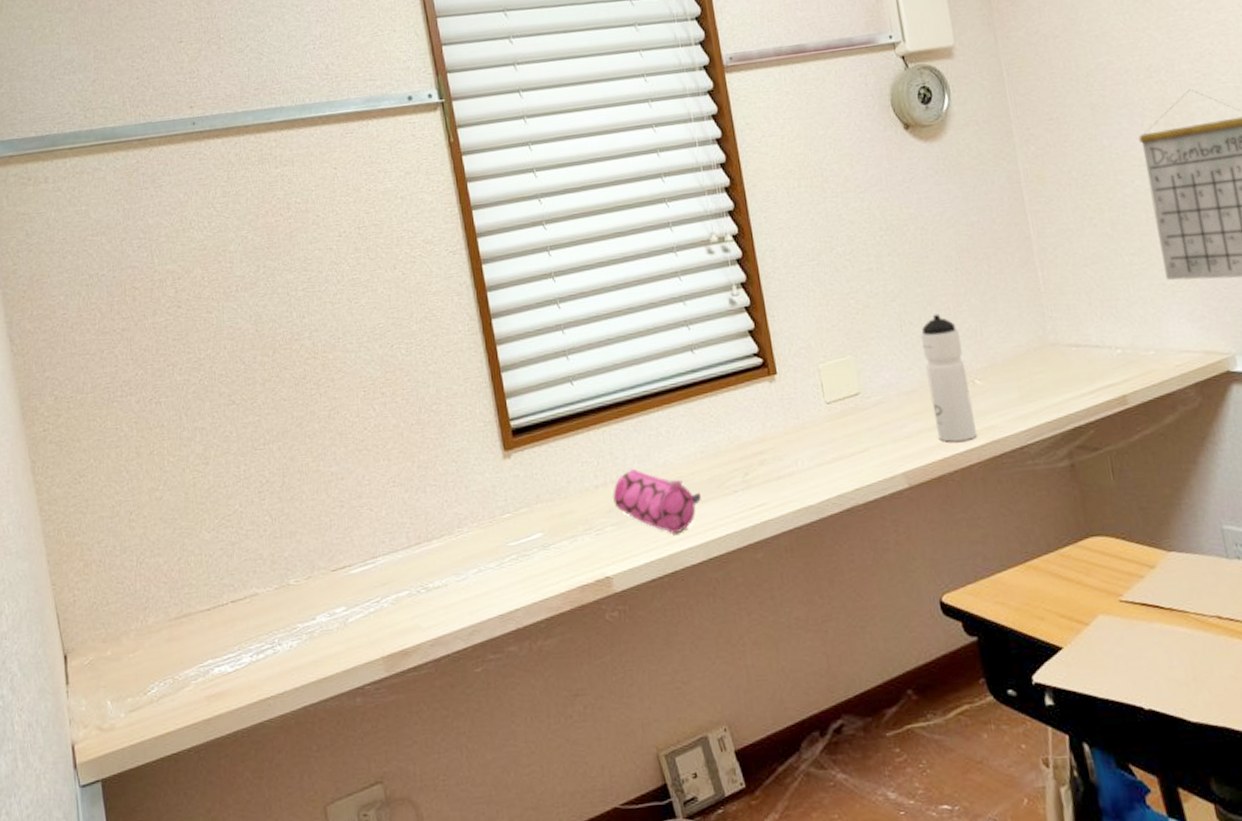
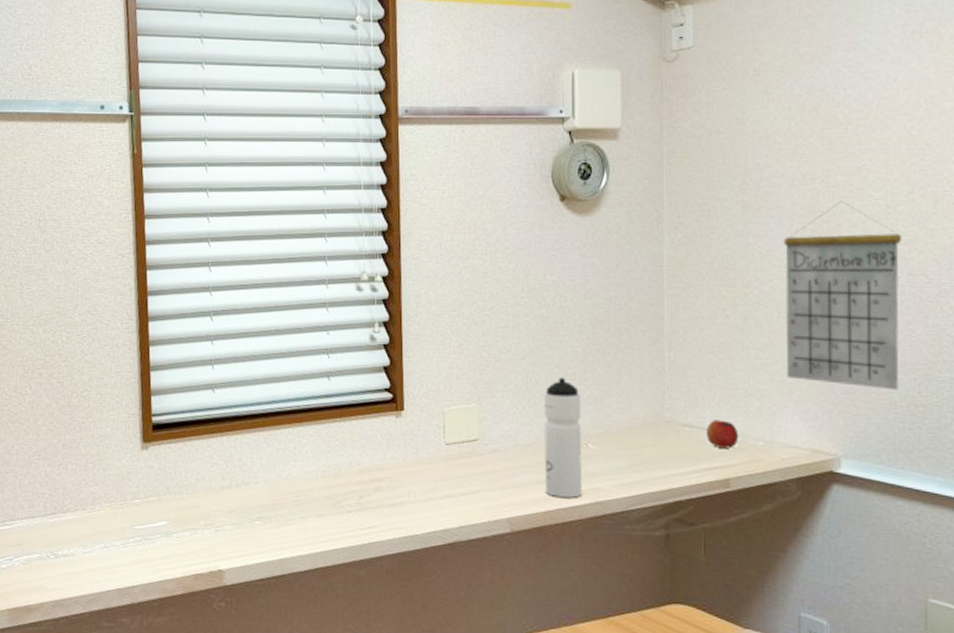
pencil case: present [613,468,701,534] -> none [236,476,316,542]
fruit: none [1093,334,1128,364] -> present [707,419,738,448]

